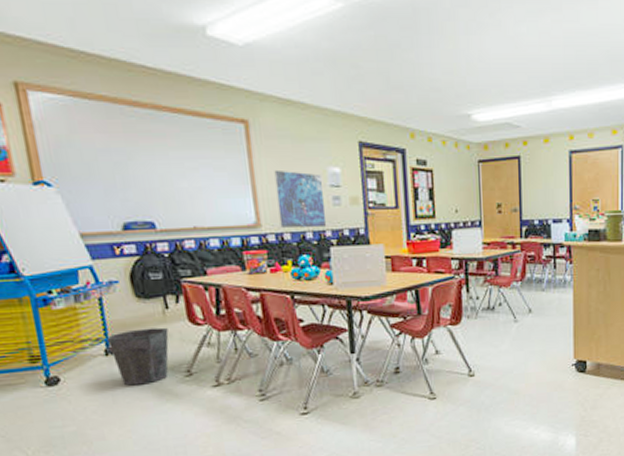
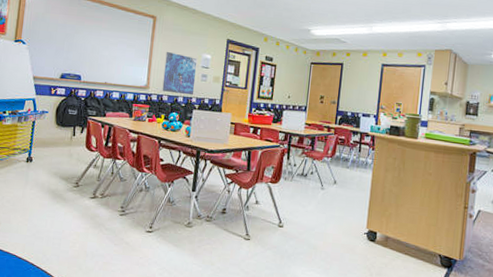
waste bin: present [106,327,169,386] -> none [30,147,71,188]

